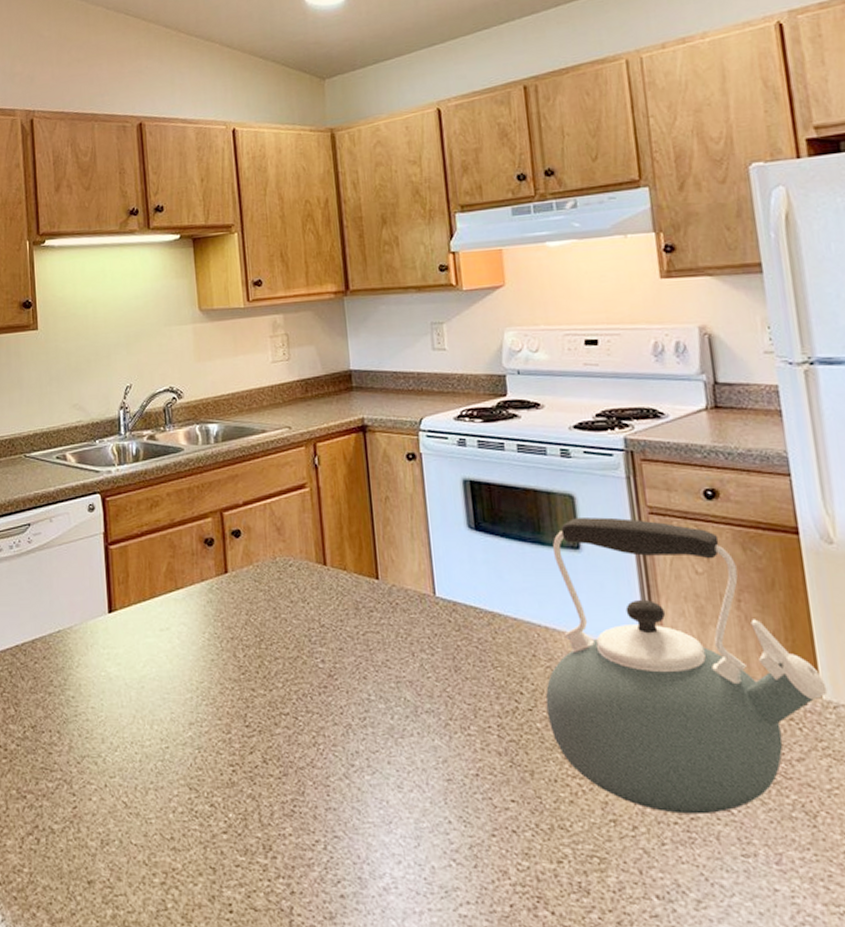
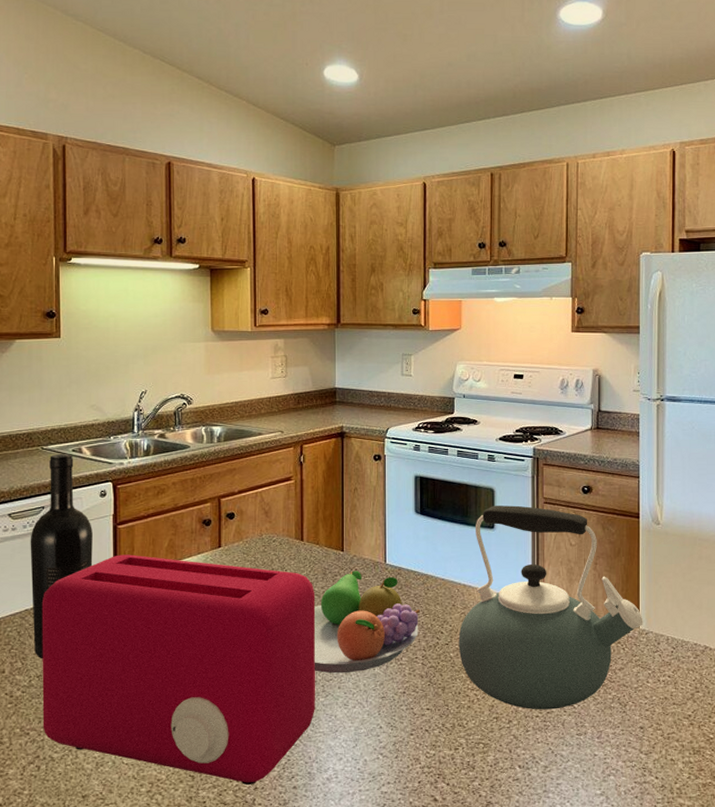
wine bottle: none [17,462,85,705] -> present [30,454,93,658]
toaster: none [32,581,360,887] -> present [41,554,316,785]
fruit bowl: none [348,605,489,744] -> present [313,570,420,674]

